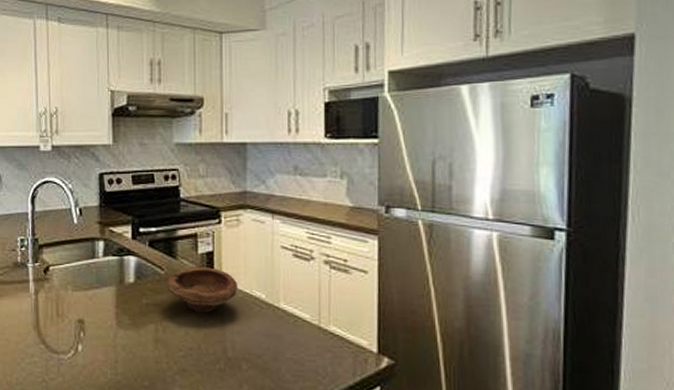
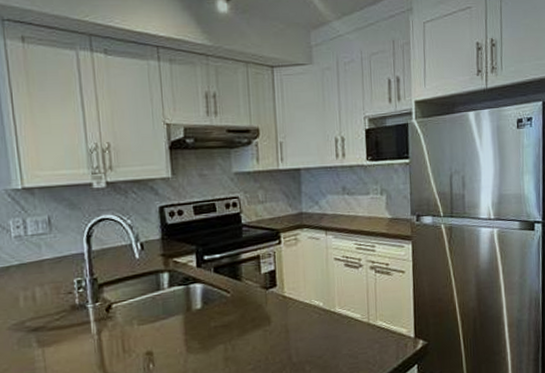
bowl: present [166,267,238,313] -> none [233,284,299,328]

